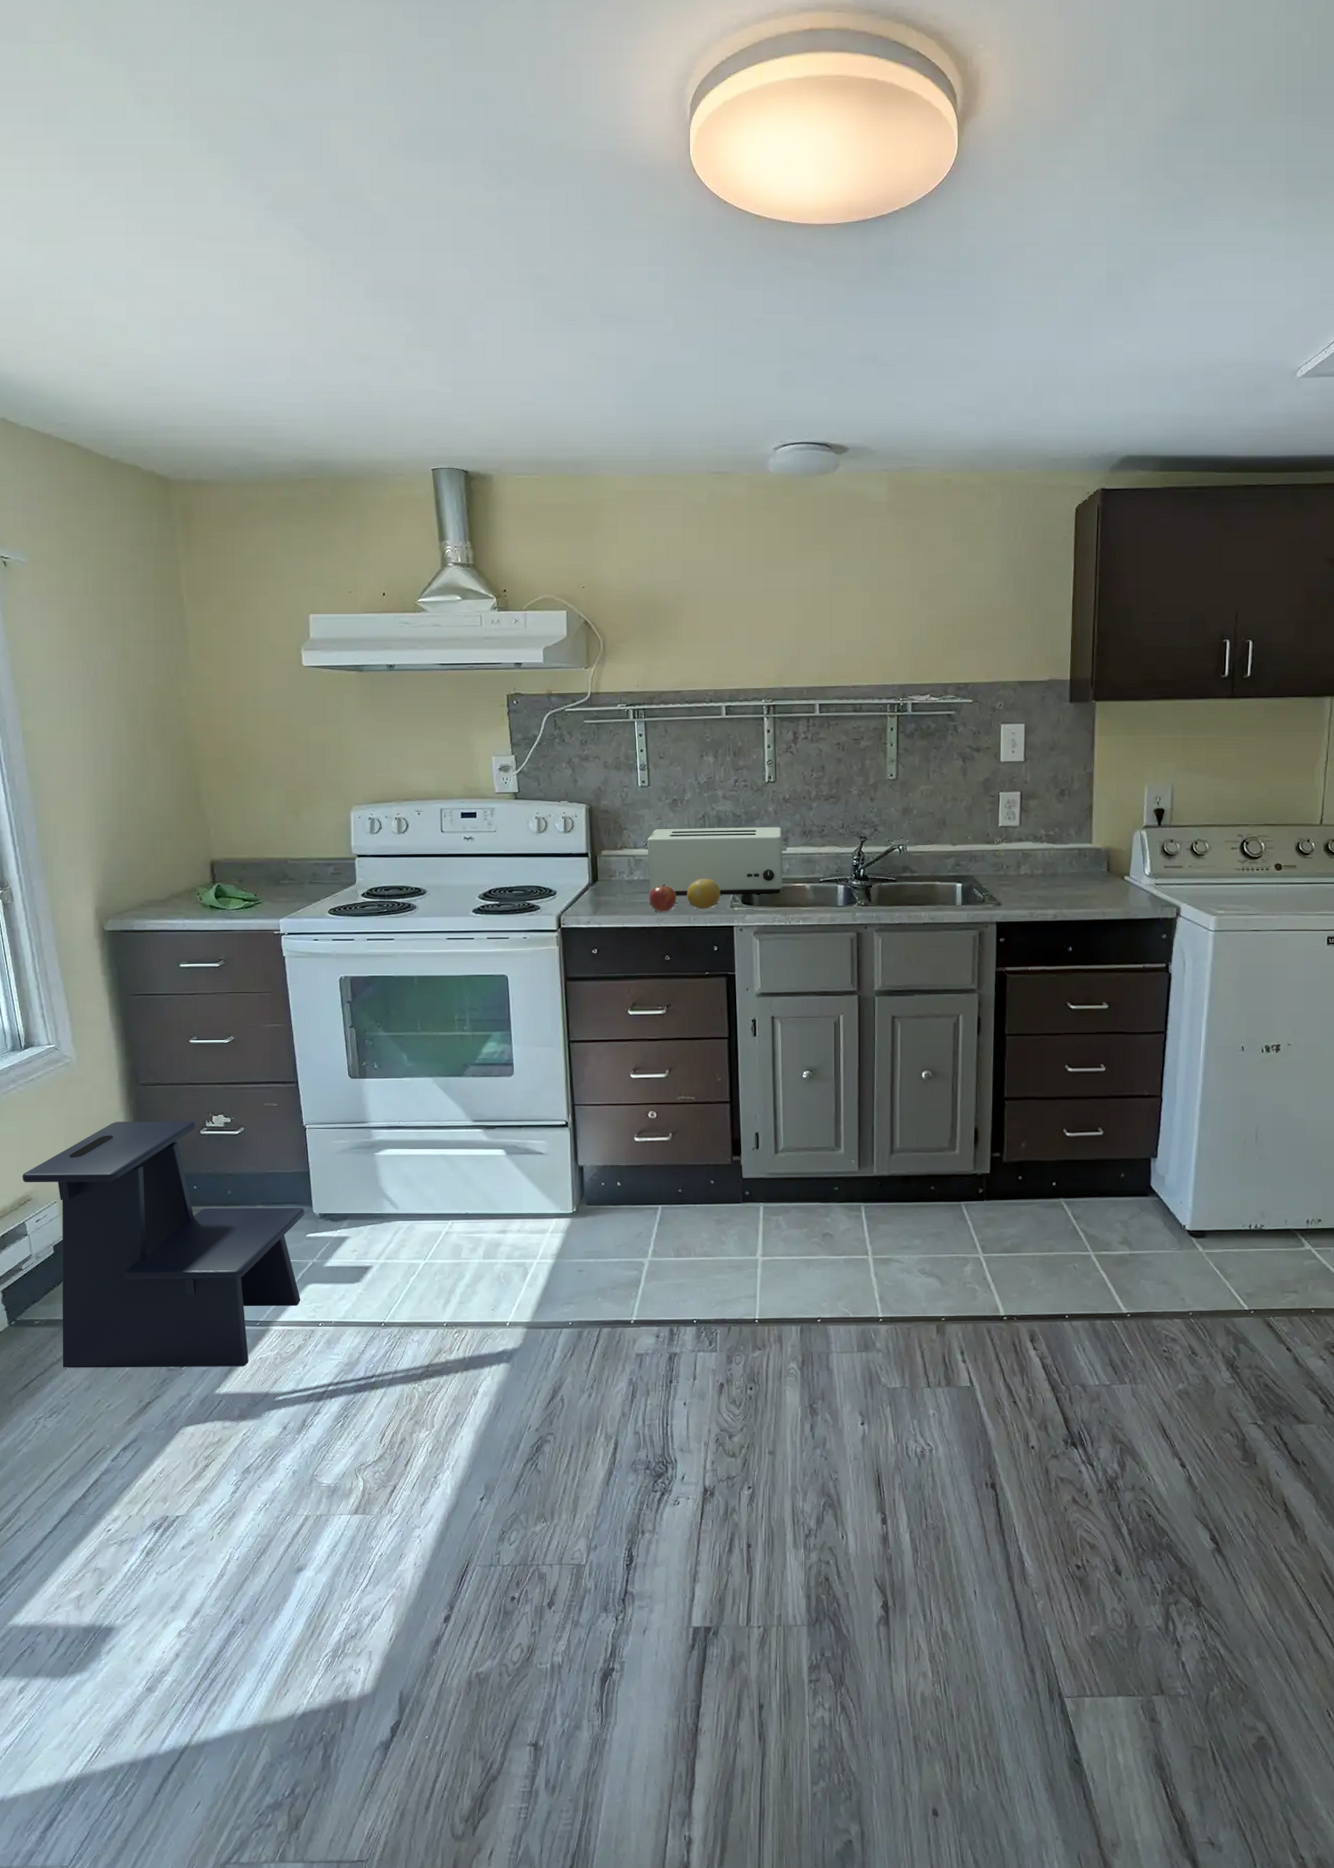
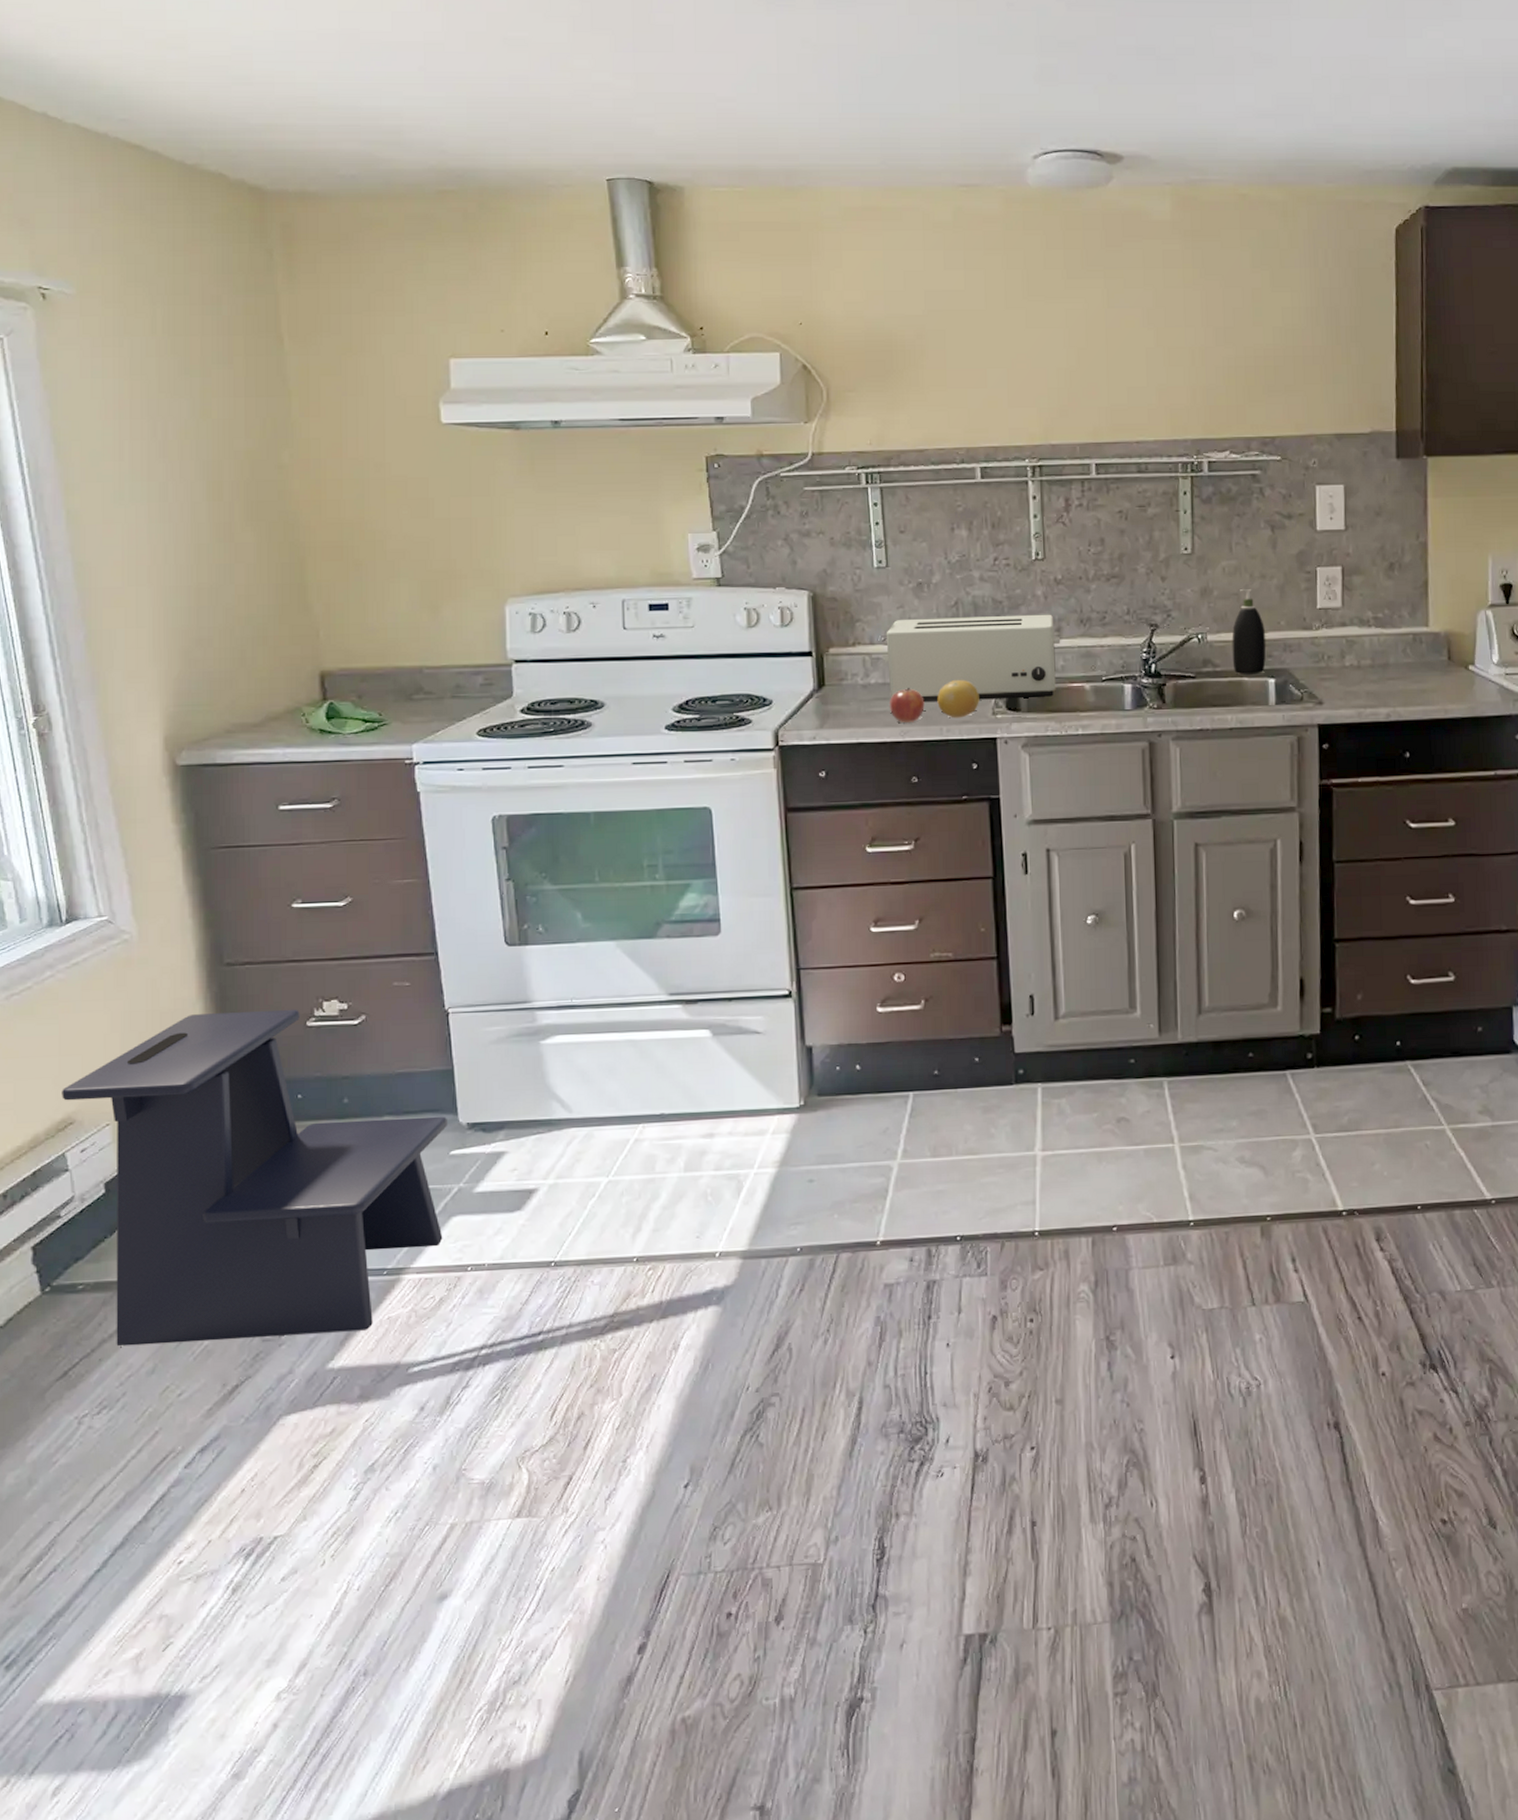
soap dispenser: none [927,809,956,880] -> present [1232,589,1267,675]

